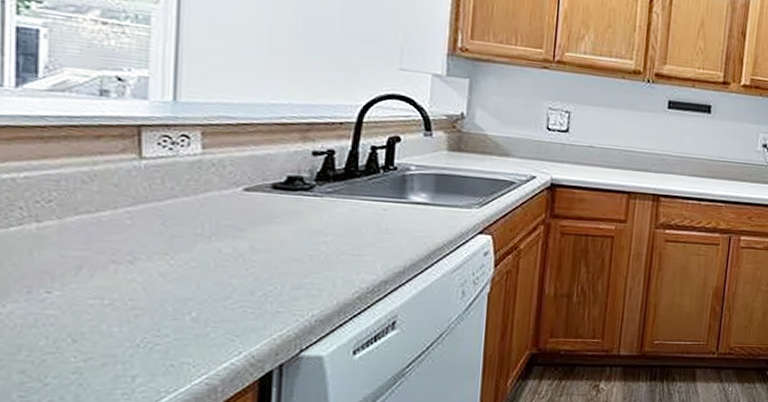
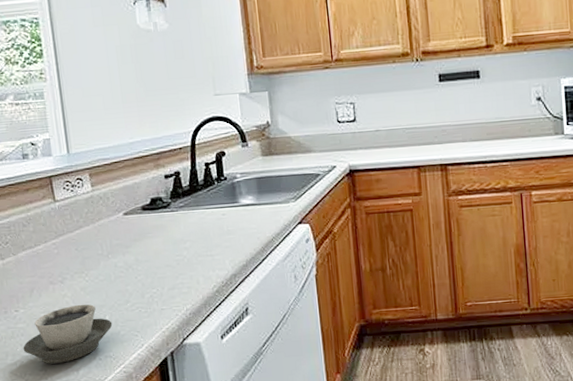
cup: none [49,293,200,366] -> present [23,304,113,364]

